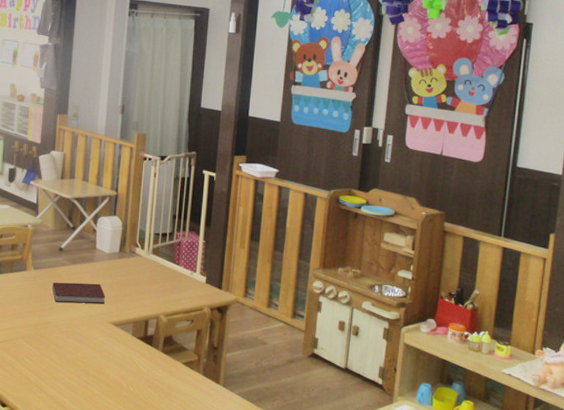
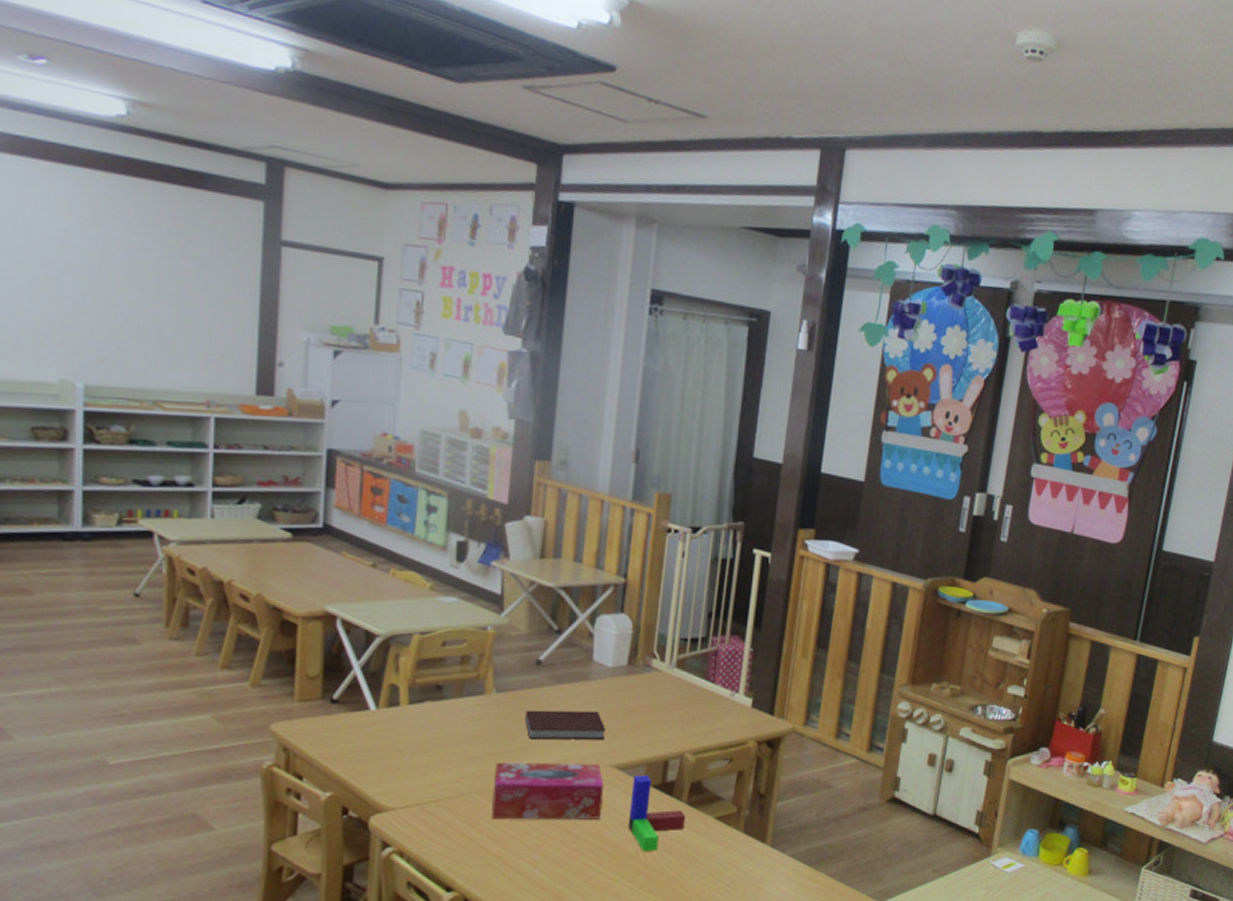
tissue box: none [31,317,105,361] -> present [492,762,605,820]
toy blocks: none [122,330,162,386] -> present [628,775,686,851]

